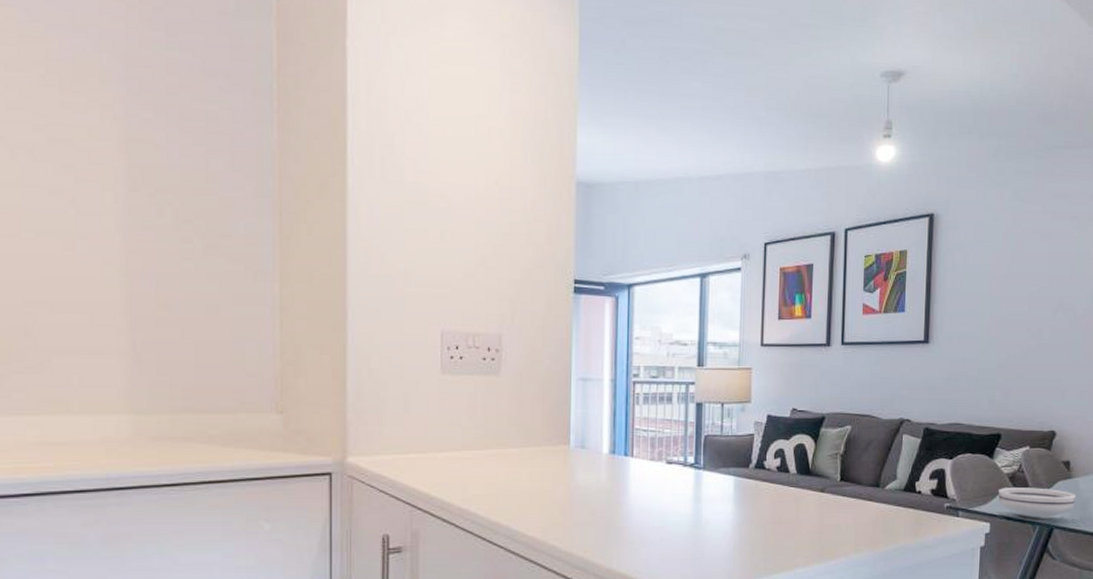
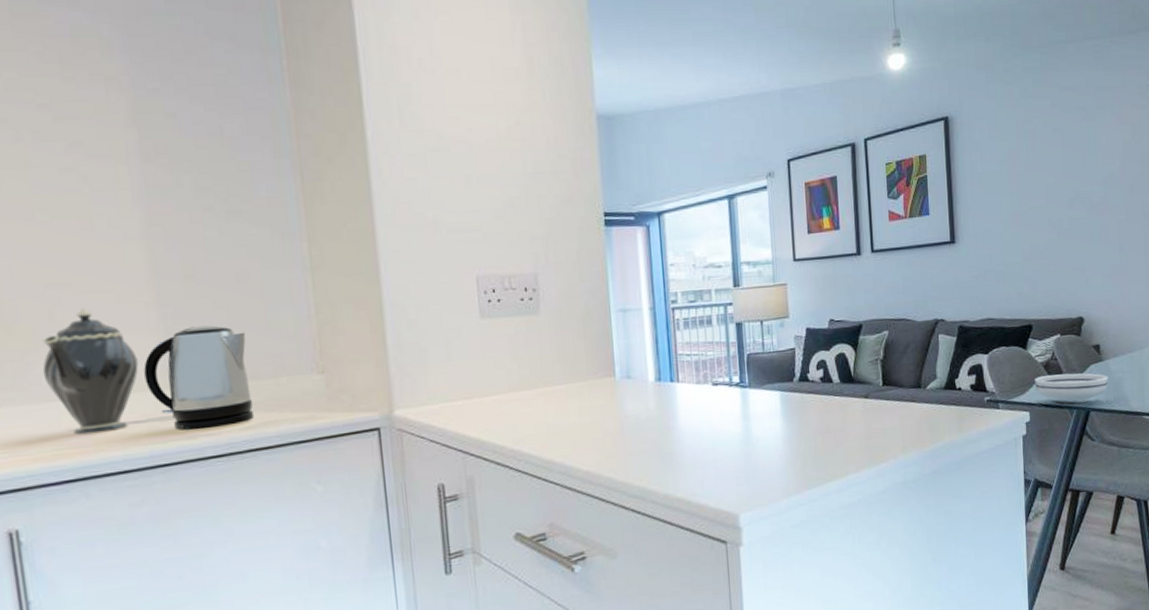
teapot: none [13,327,105,451] -> present [42,308,139,436]
kettle: none [110,355,211,457] -> present [144,325,255,432]

